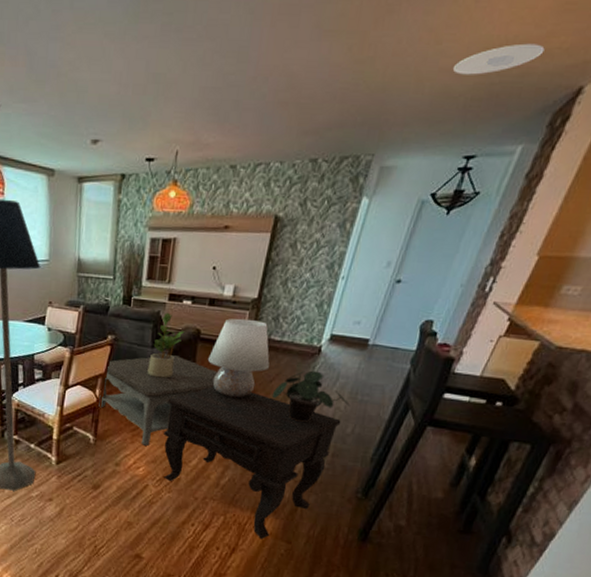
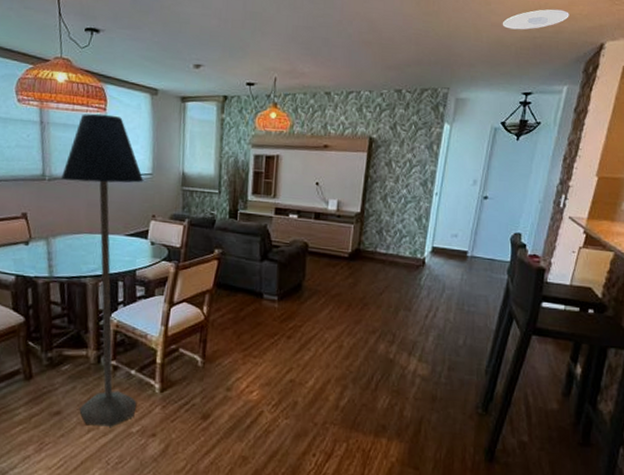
coffee table: present [99,355,218,446] -> none [206,269,328,367]
potted plant: present [147,312,185,378] -> none [257,226,293,293]
side table: present [164,386,341,539] -> none [277,300,452,466]
table lamp: present [207,318,270,399] -> none [317,232,378,312]
potted plant: present [272,370,351,423] -> none [383,282,459,336]

